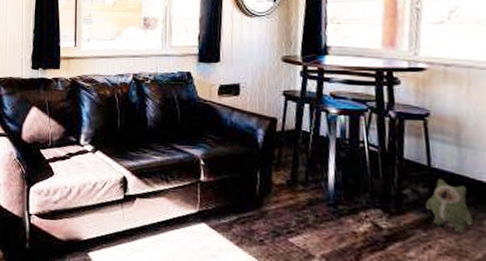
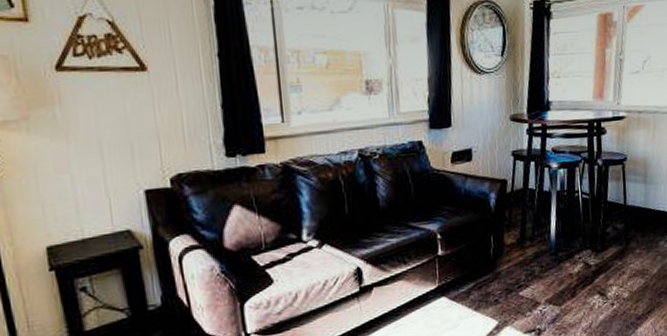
plush toy: present [425,178,473,234] -> none [622,213,652,257]

